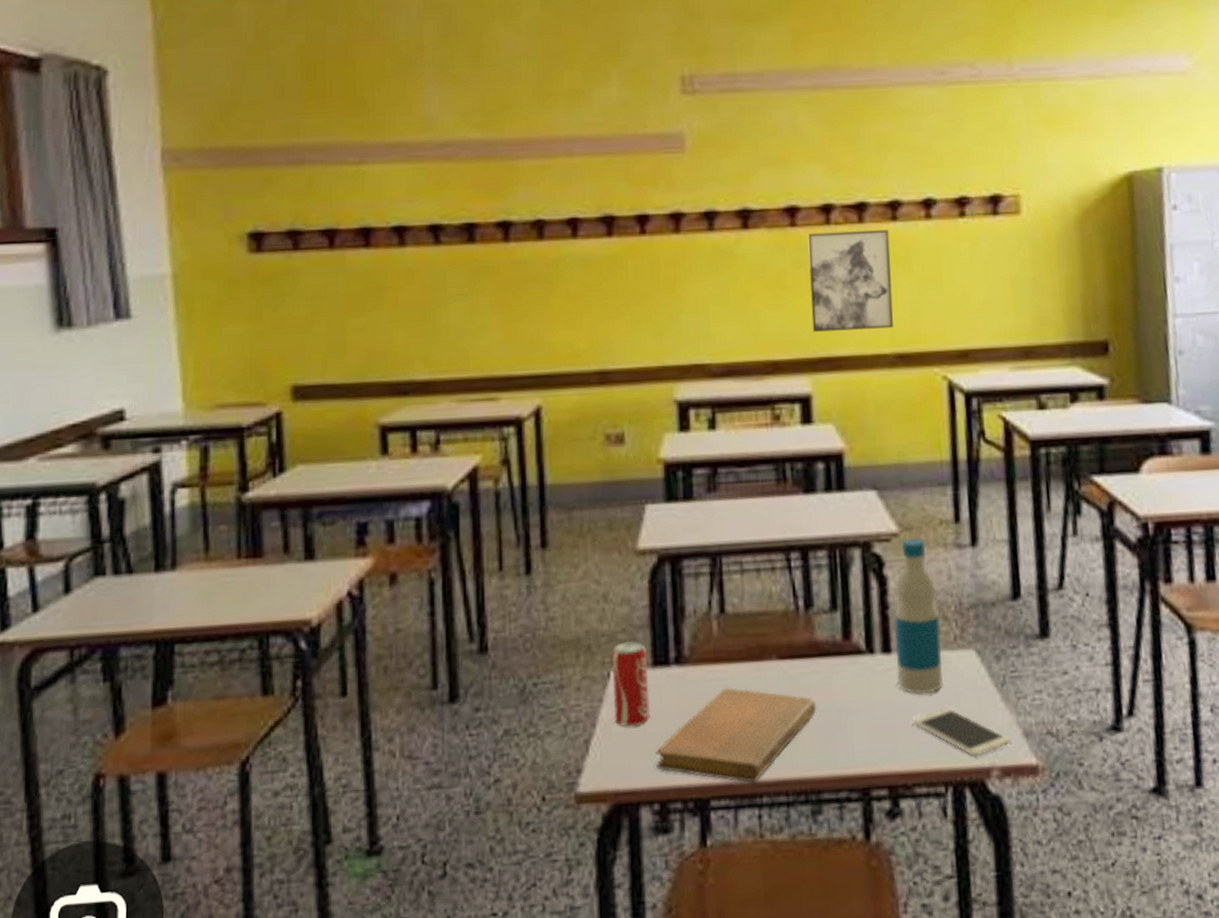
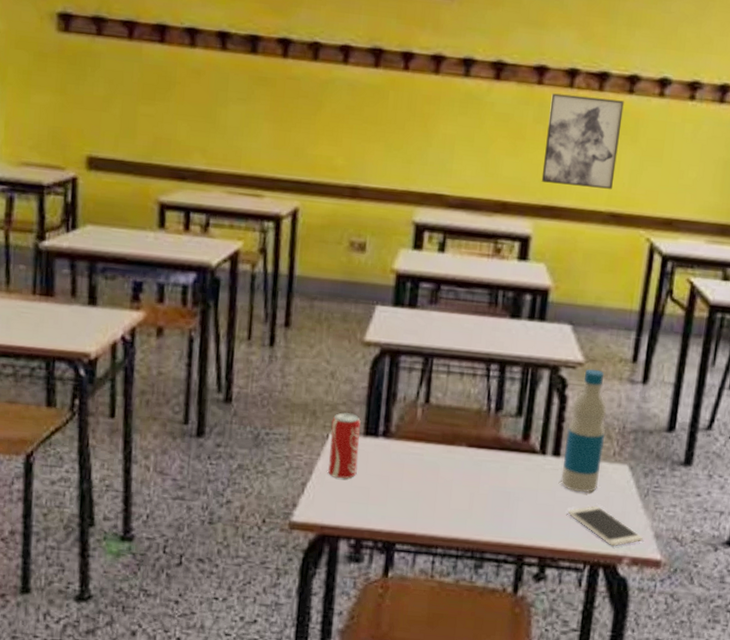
notebook: present [656,687,817,783] -> none [356,461,492,537]

